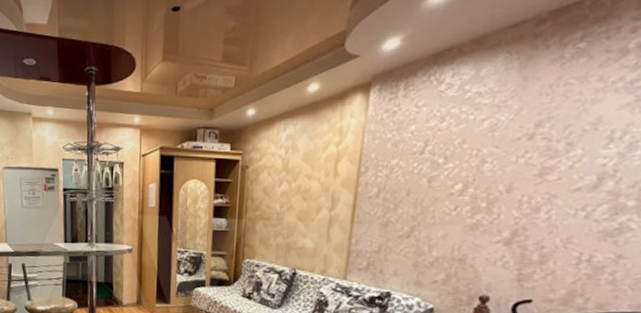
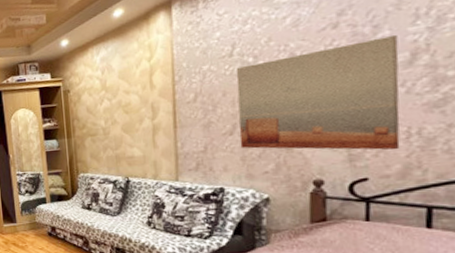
wall art: none [414,156,588,275] -> present [235,35,400,150]

